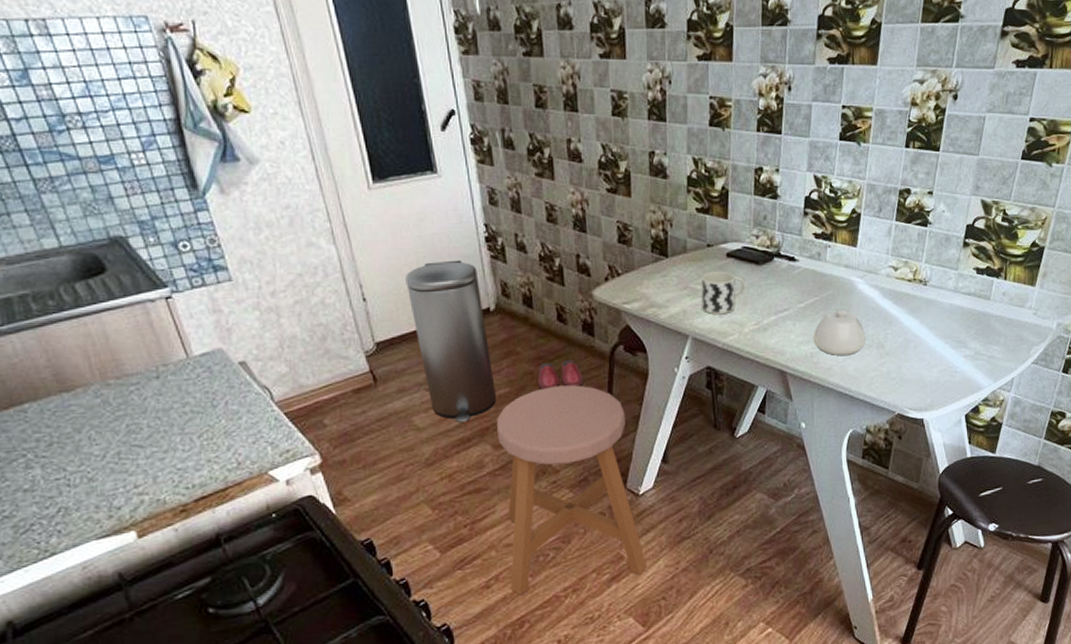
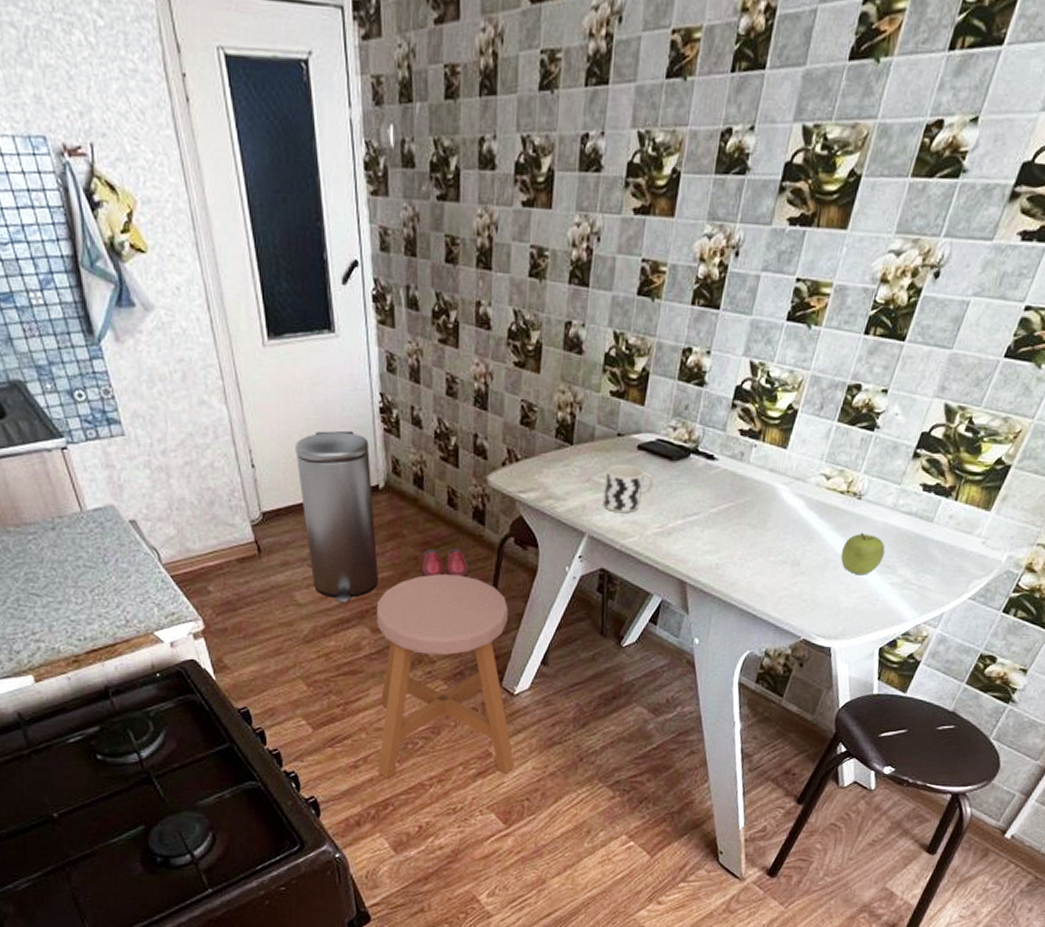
sugar bowl: present [813,309,866,356] -> none [721,518,781,571]
fruit: none [917,314,955,352] -> present [840,532,886,576]

